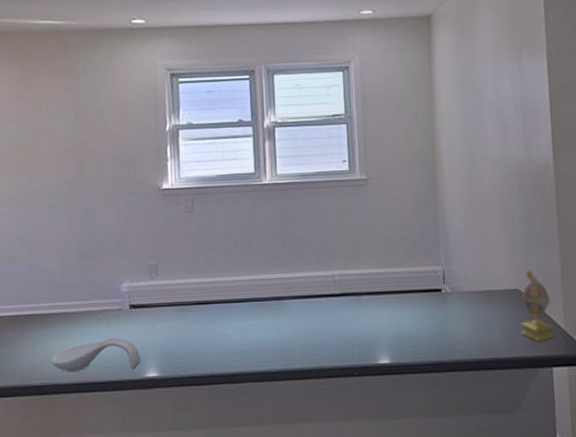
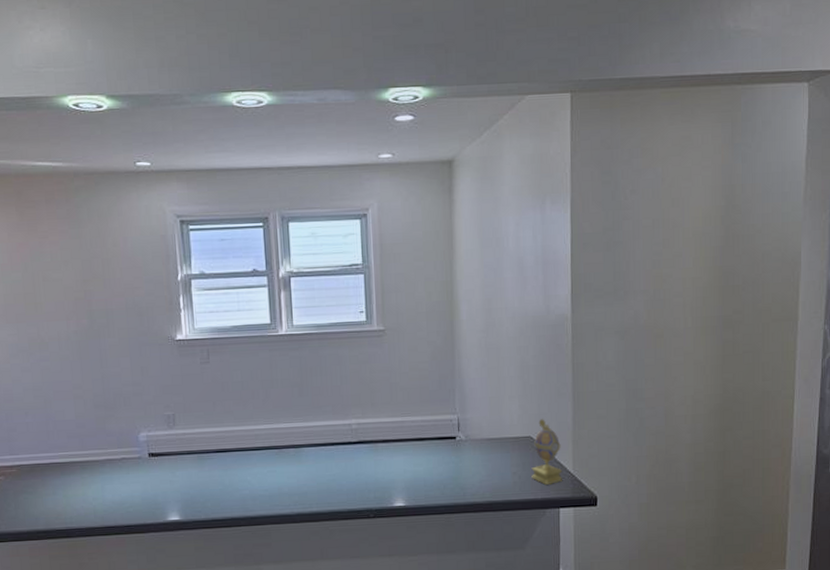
spoon rest: present [51,337,141,372] -> none [73,483,163,517]

